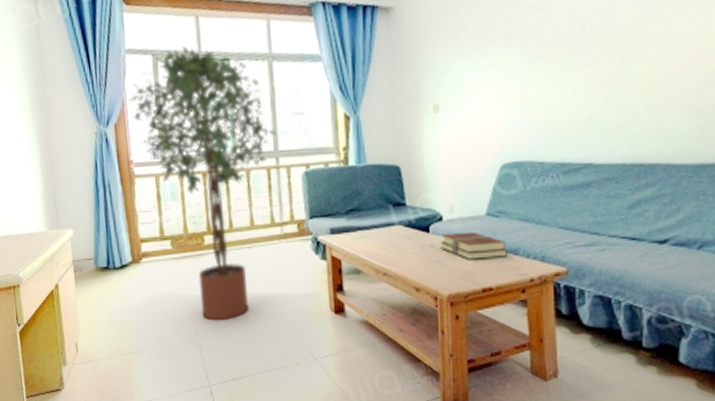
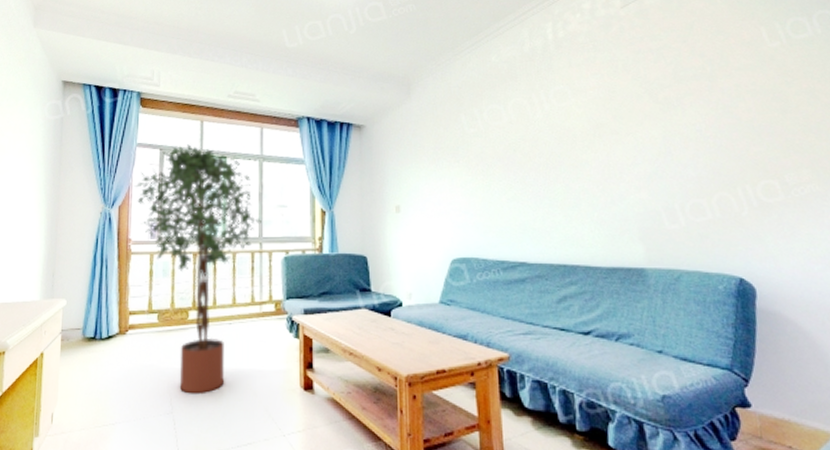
books: present [440,231,508,260] -> none [400,317,458,343]

